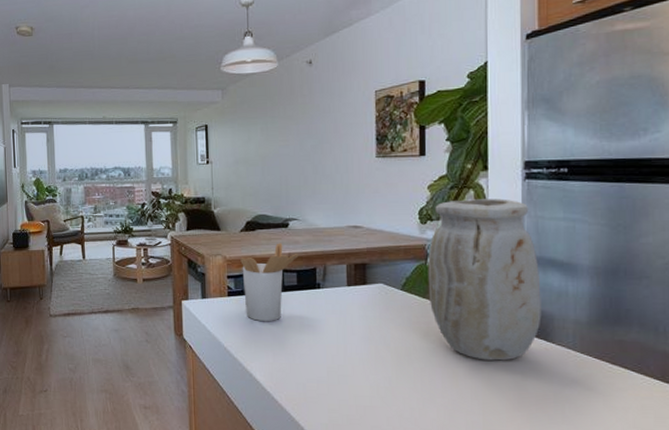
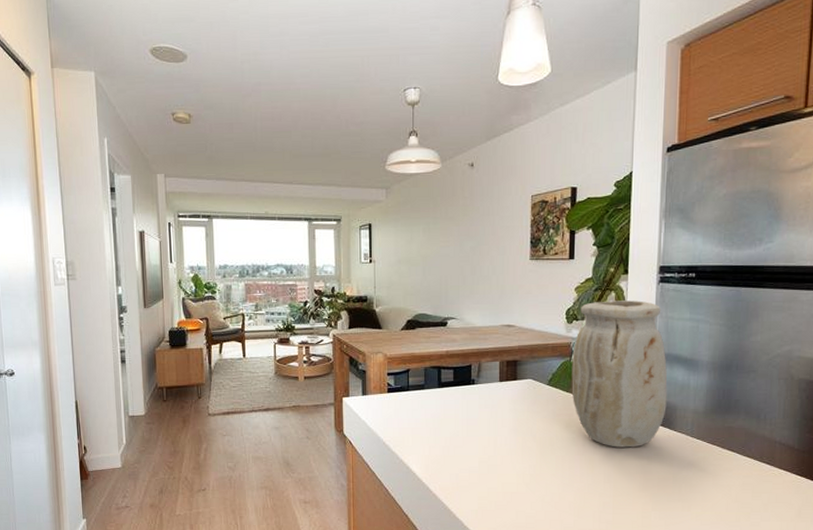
utensil holder: present [240,243,299,322] -> none [400,341,456,417]

